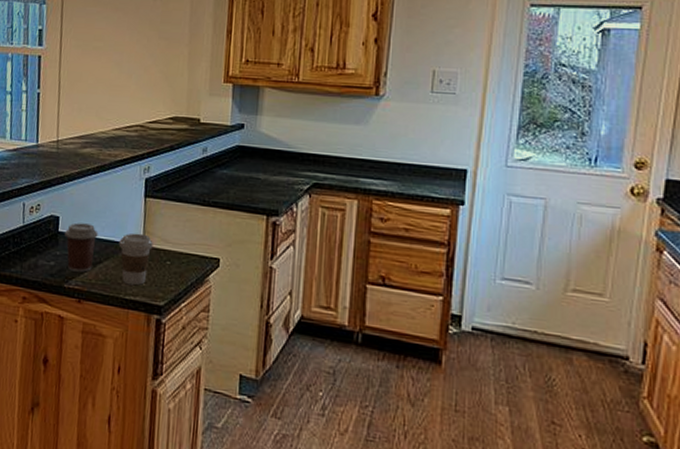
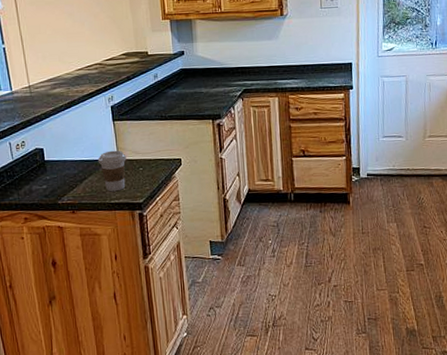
coffee cup: present [65,222,99,273] -> none [51,150,80,190]

